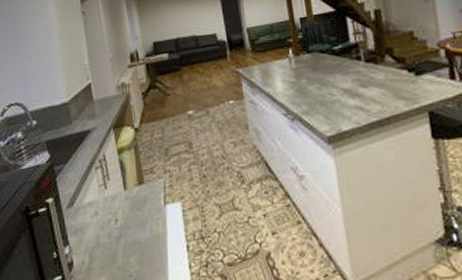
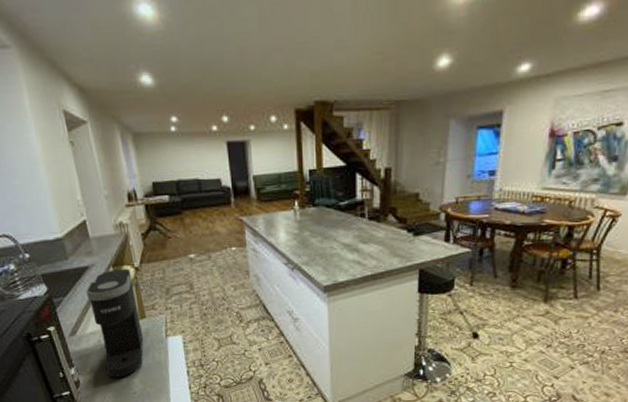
coffee maker: none [86,129,142,257] -> present [86,268,144,377]

